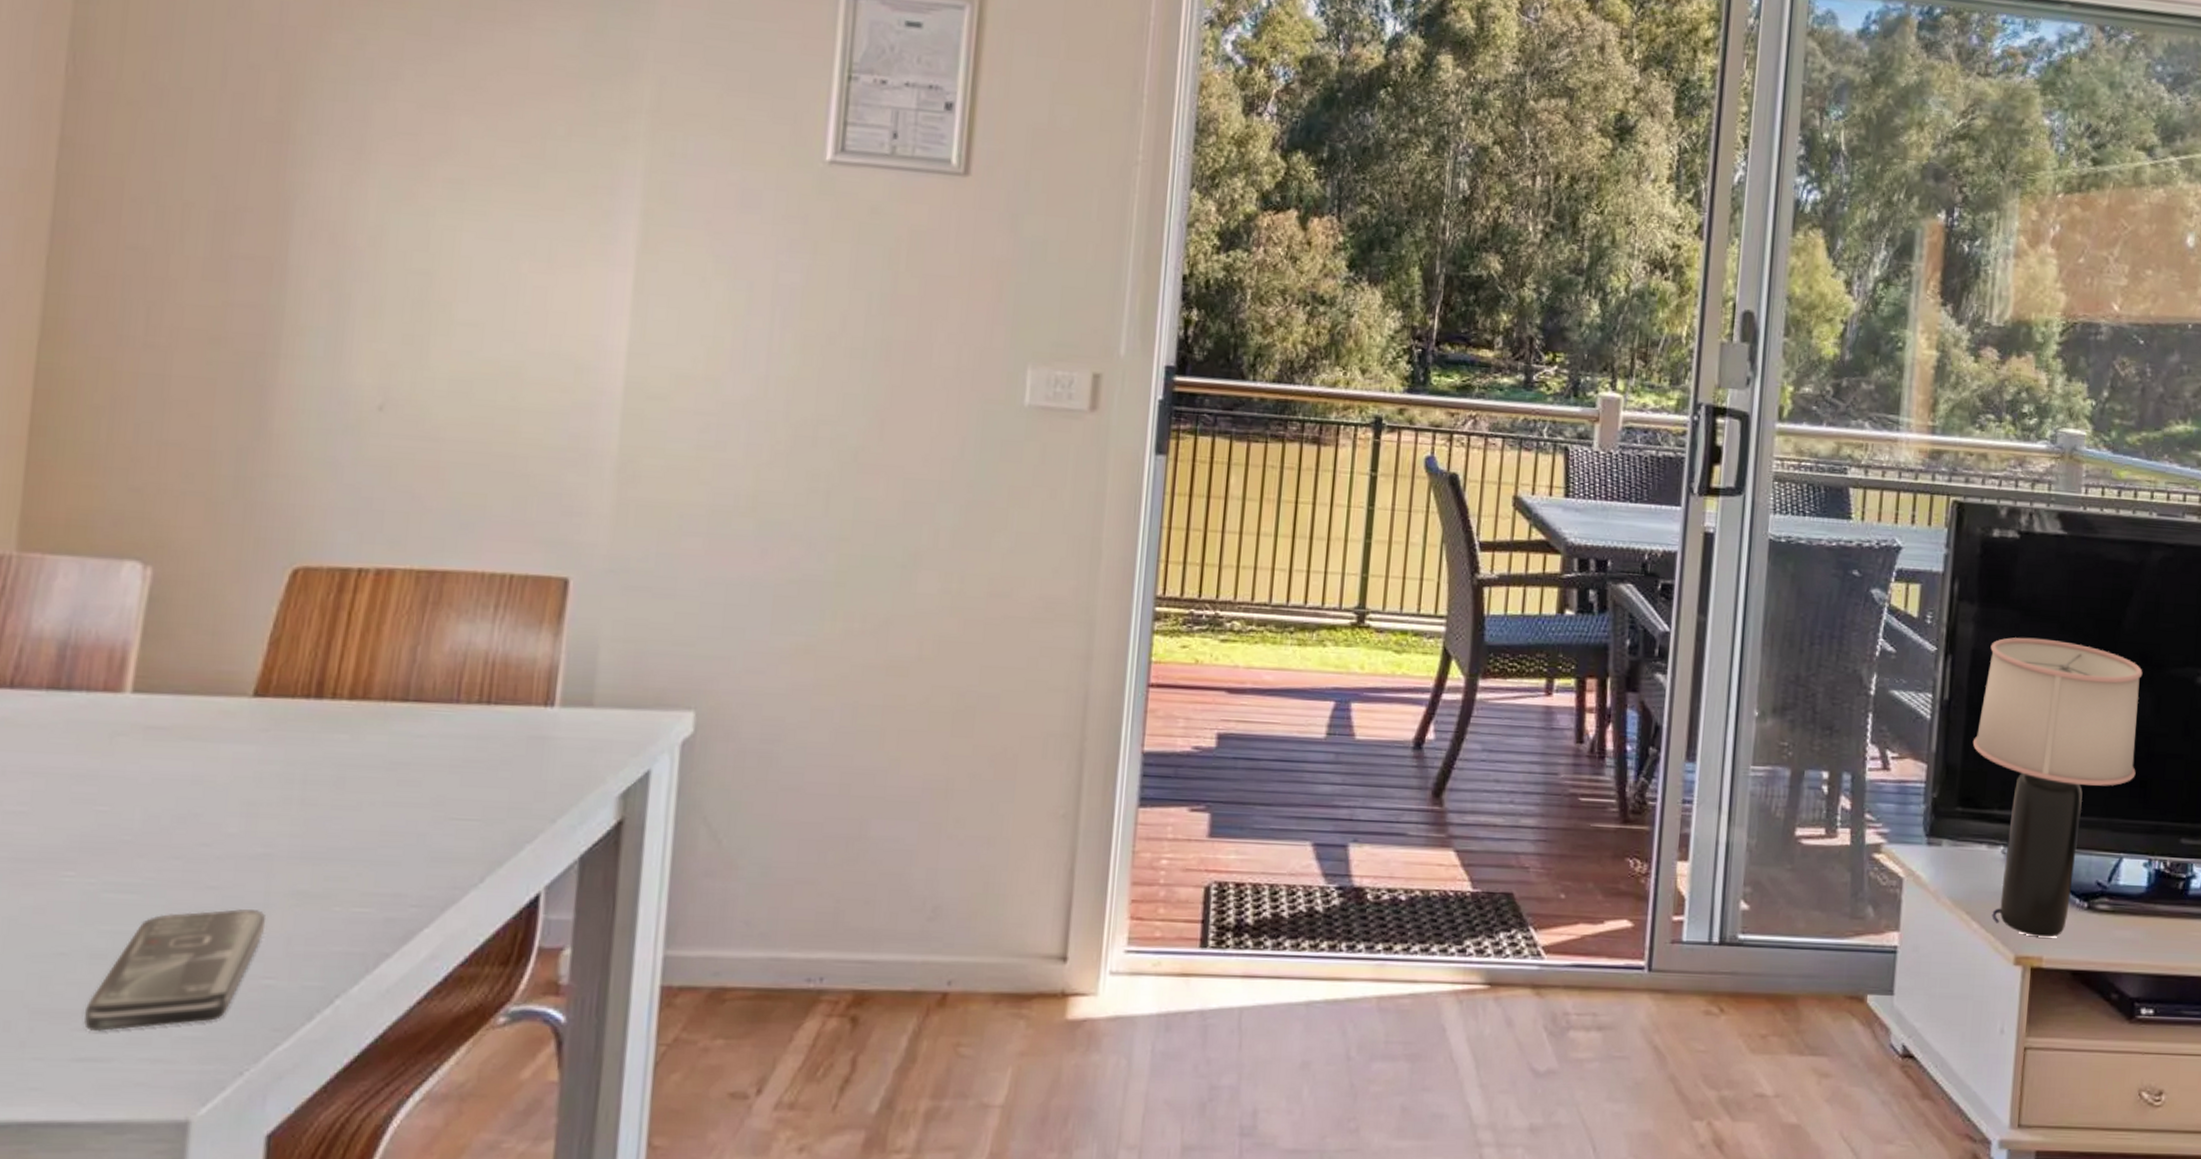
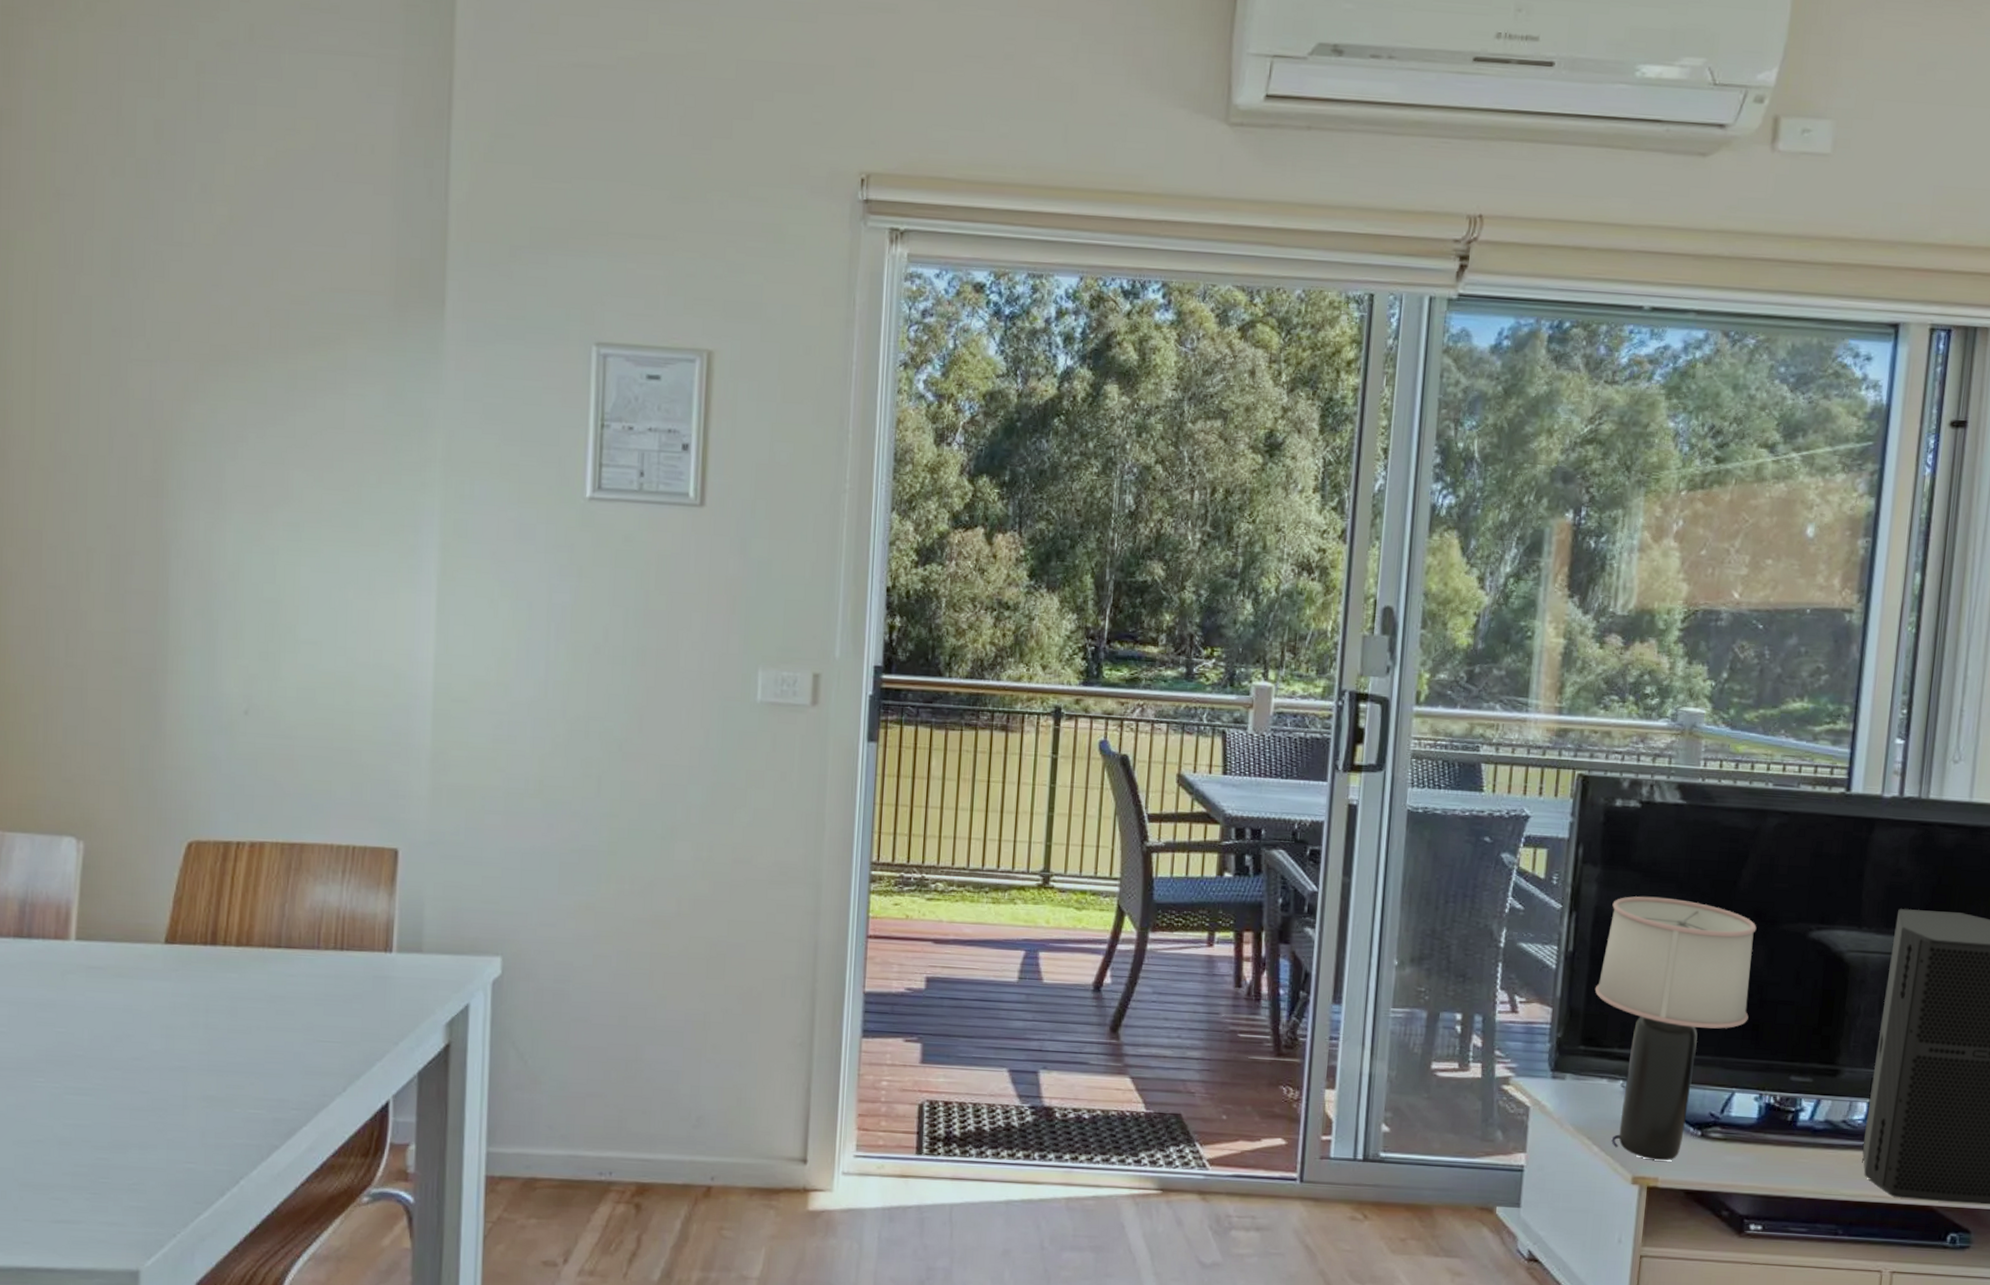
mobile phone: present [84,909,267,1031] -> none [59,1109,186,1200]

